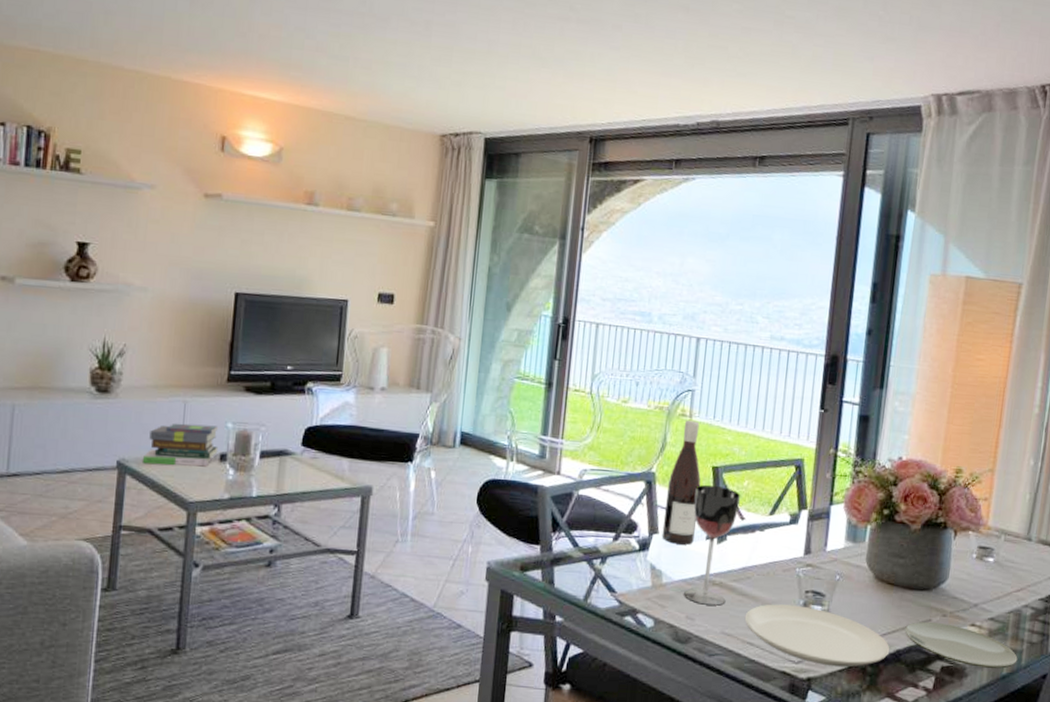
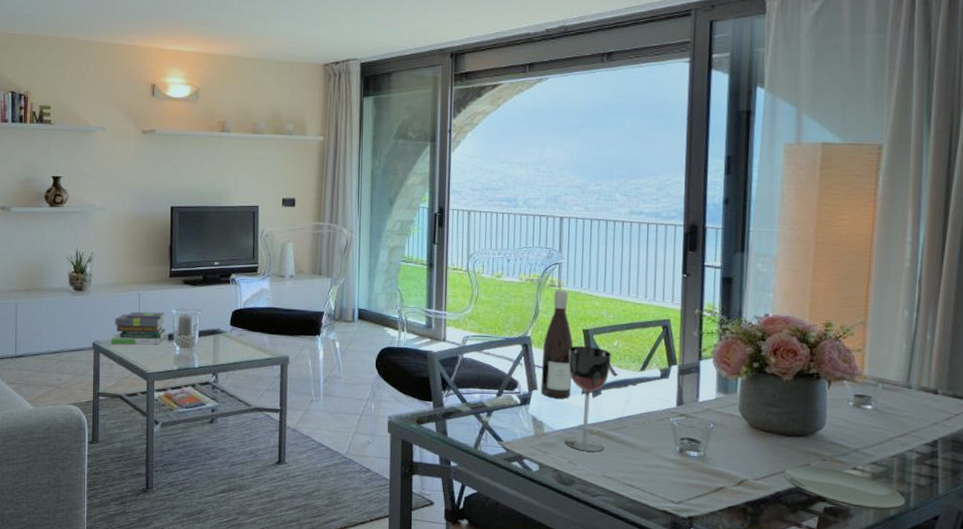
plate: present [744,604,890,668] -> none [623,450,770,508]

